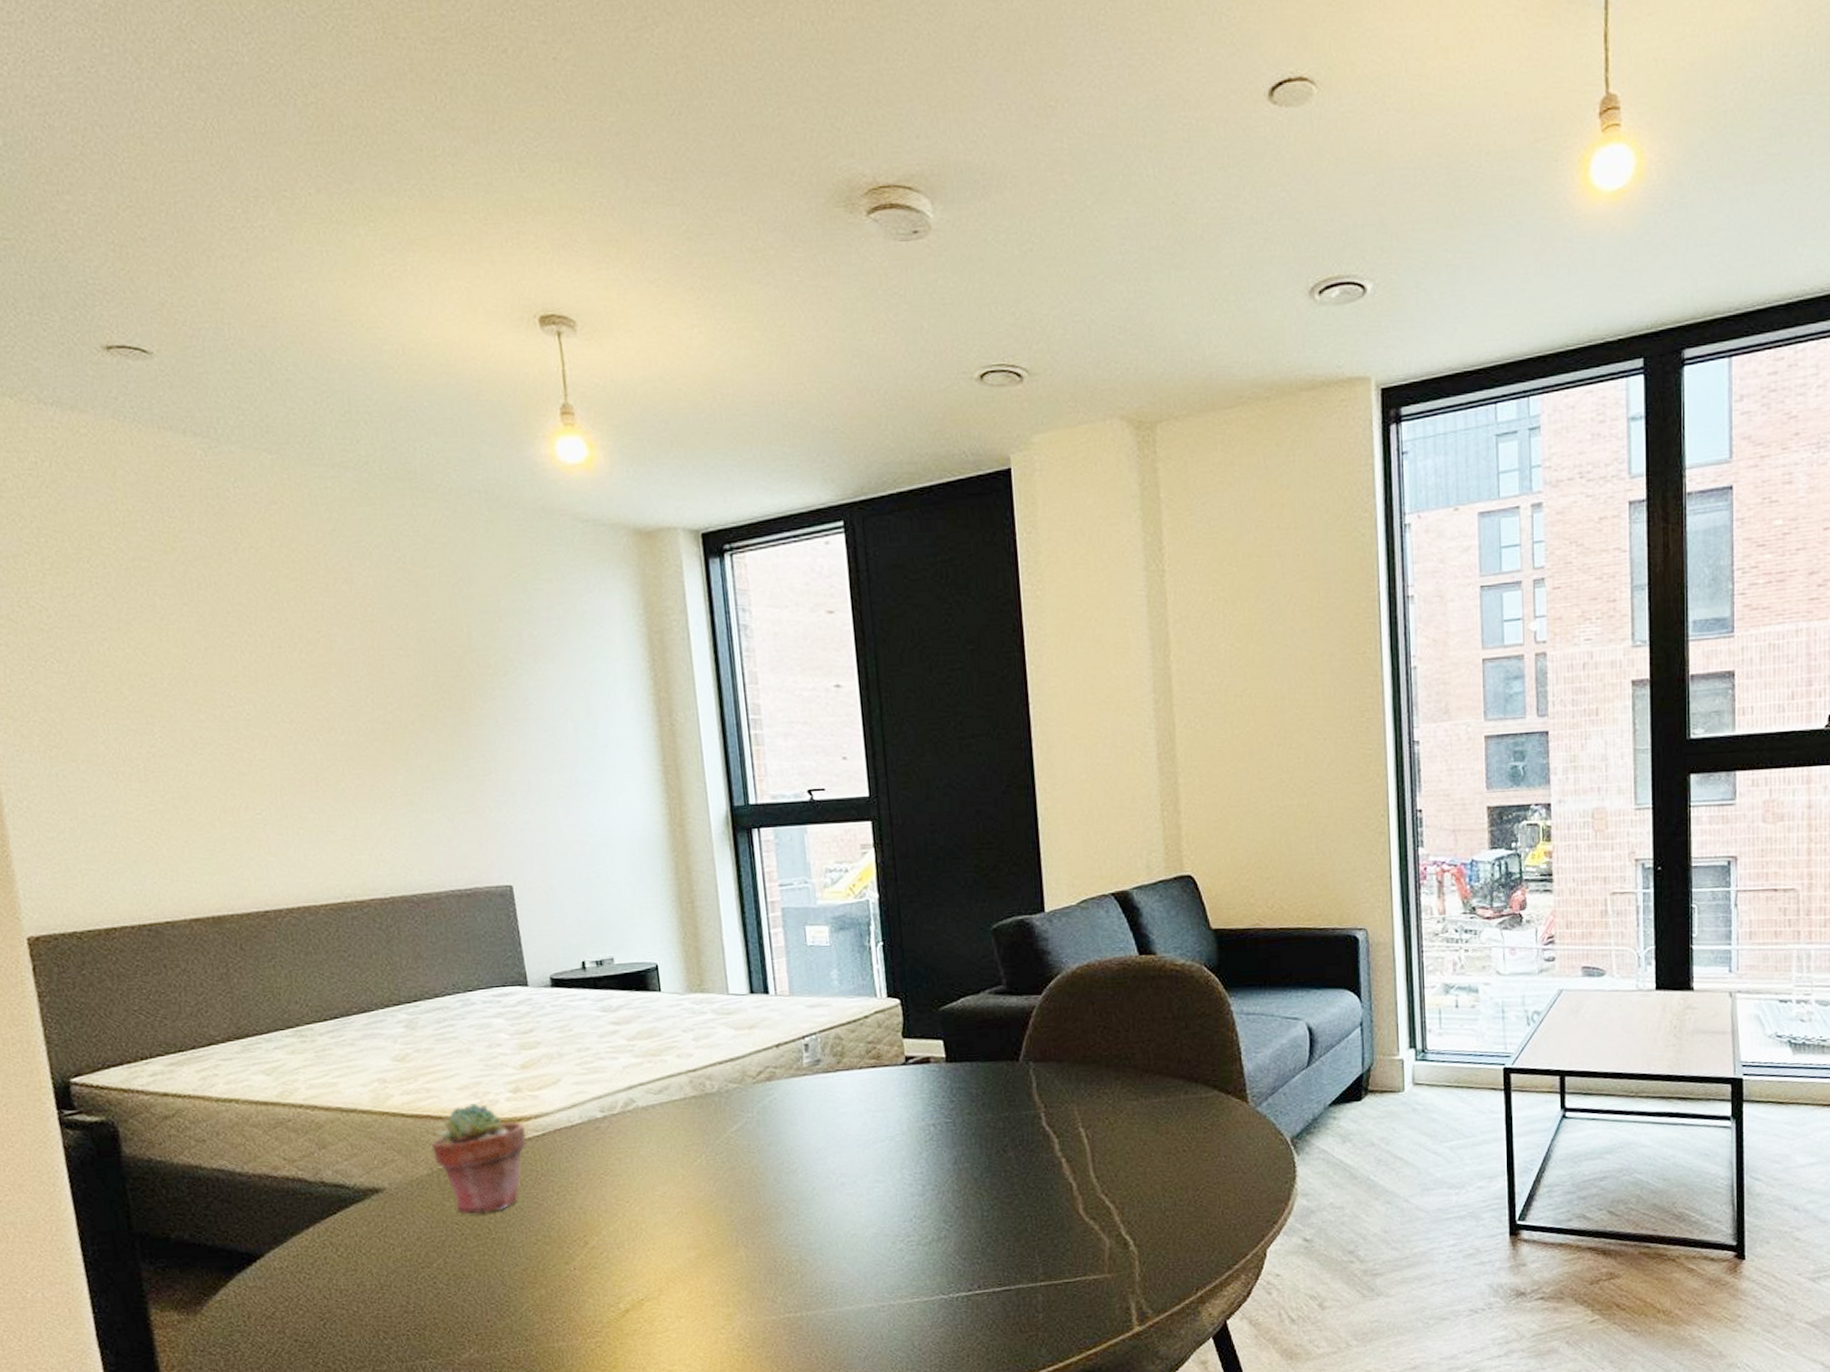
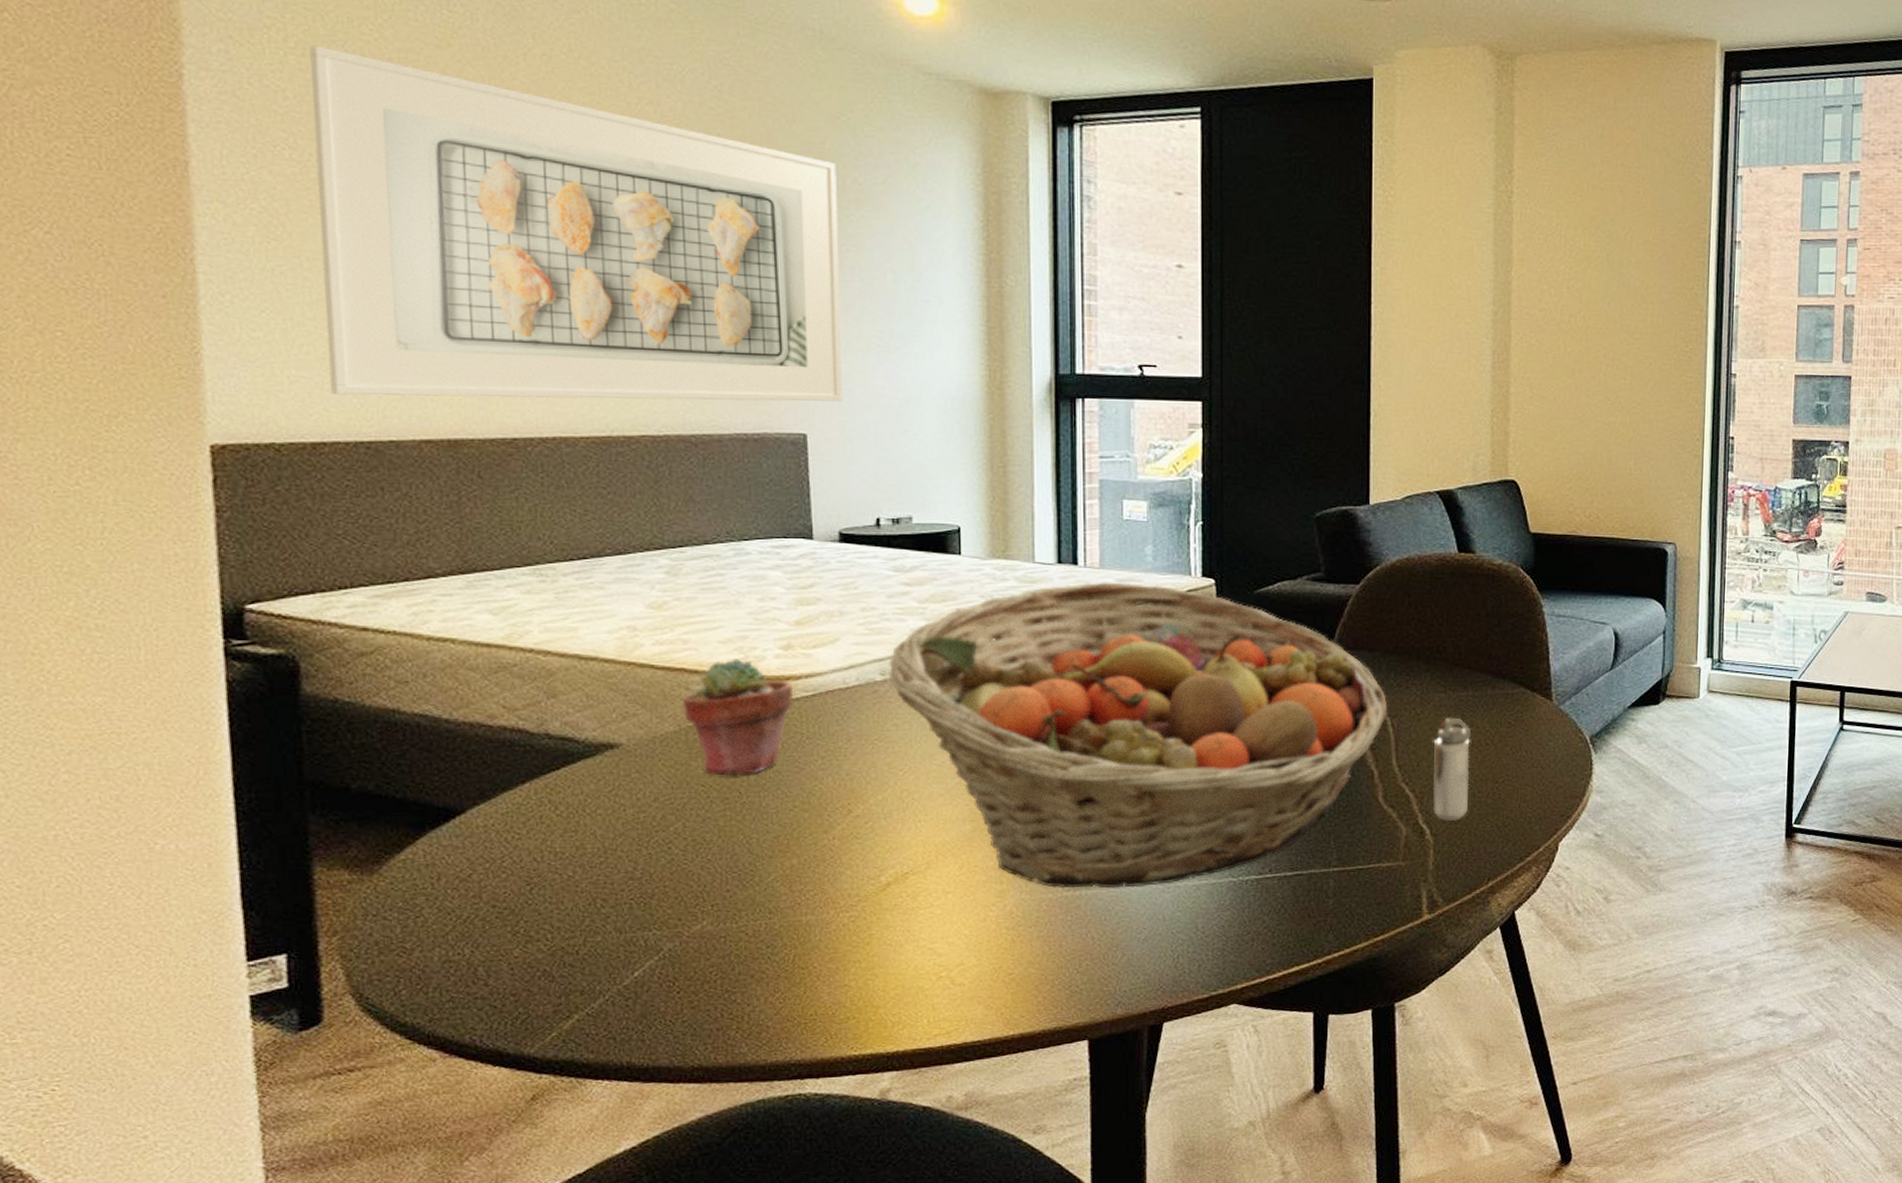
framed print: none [62,564,541,884] -> present [309,45,843,402]
fruit basket: none [606,1008,1081,1310] -> present [888,582,1388,889]
shaker: none [1129,1125,1170,1232] -> present [1433,717,1471,822]

